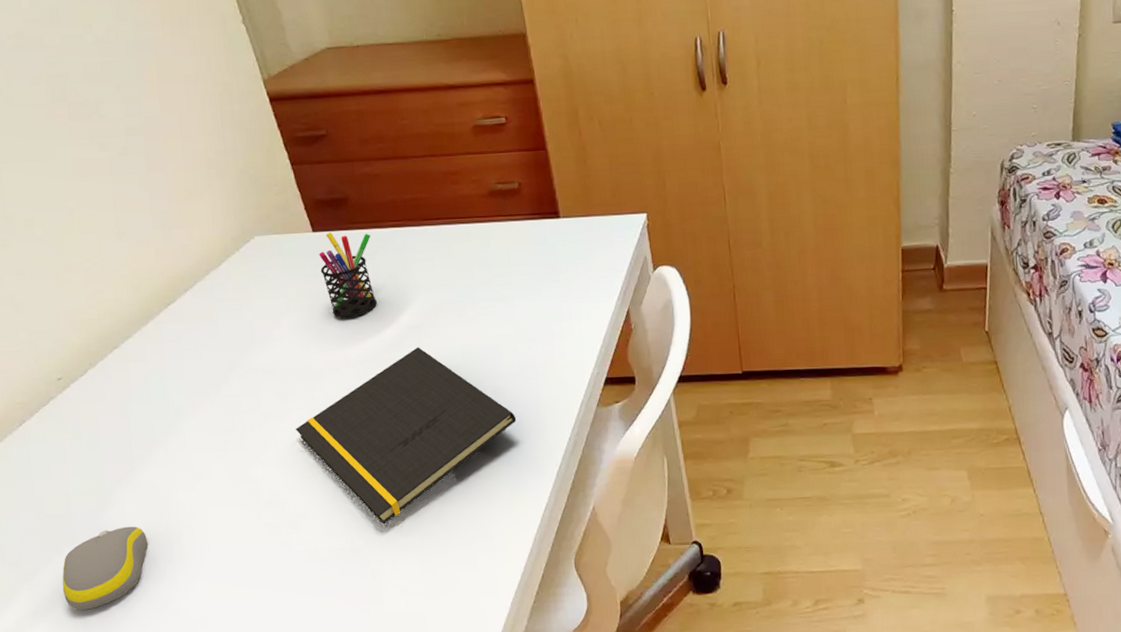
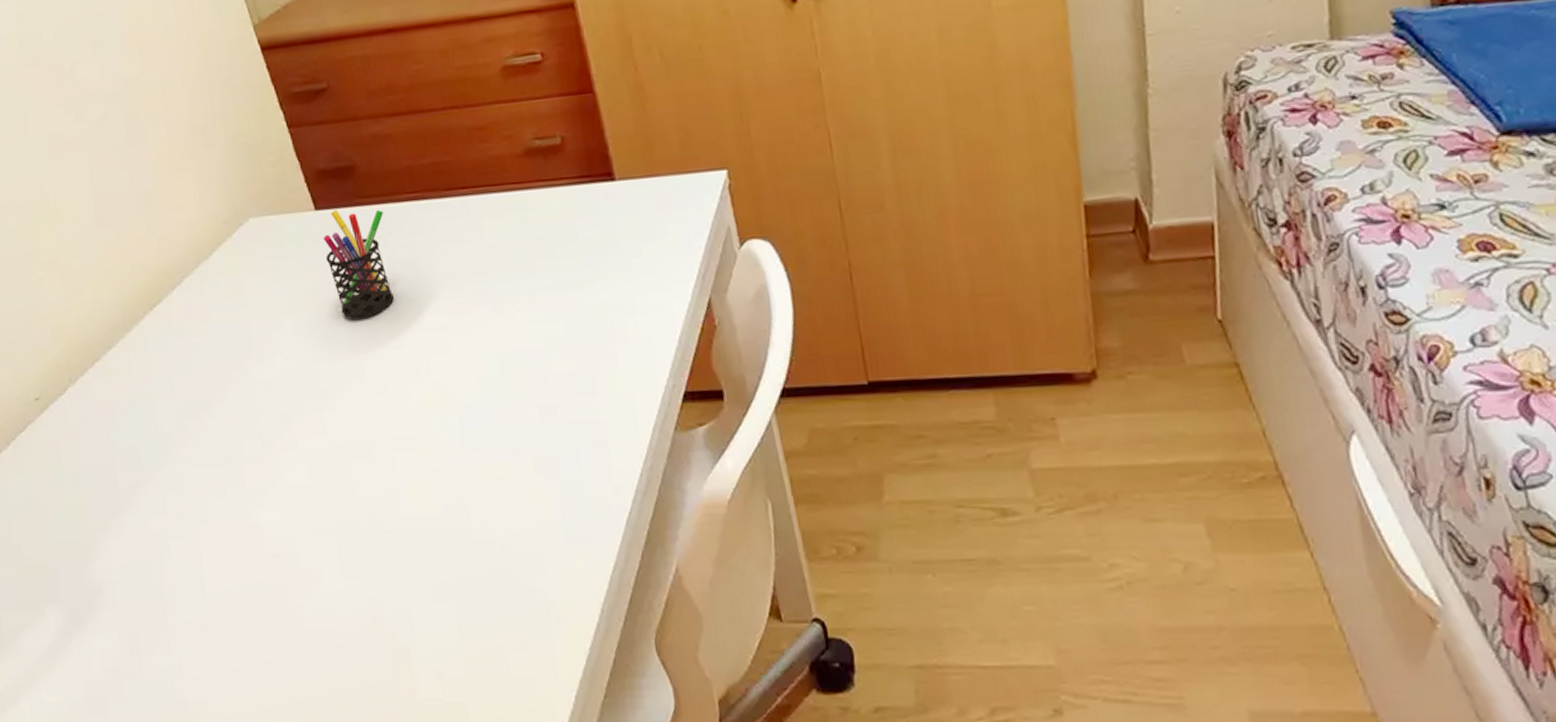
computer mouse: present [62,526,148,610] -> none [44,582,138,686]
notepad: present [295,347,517,525] -> none [302,354,572,587]

